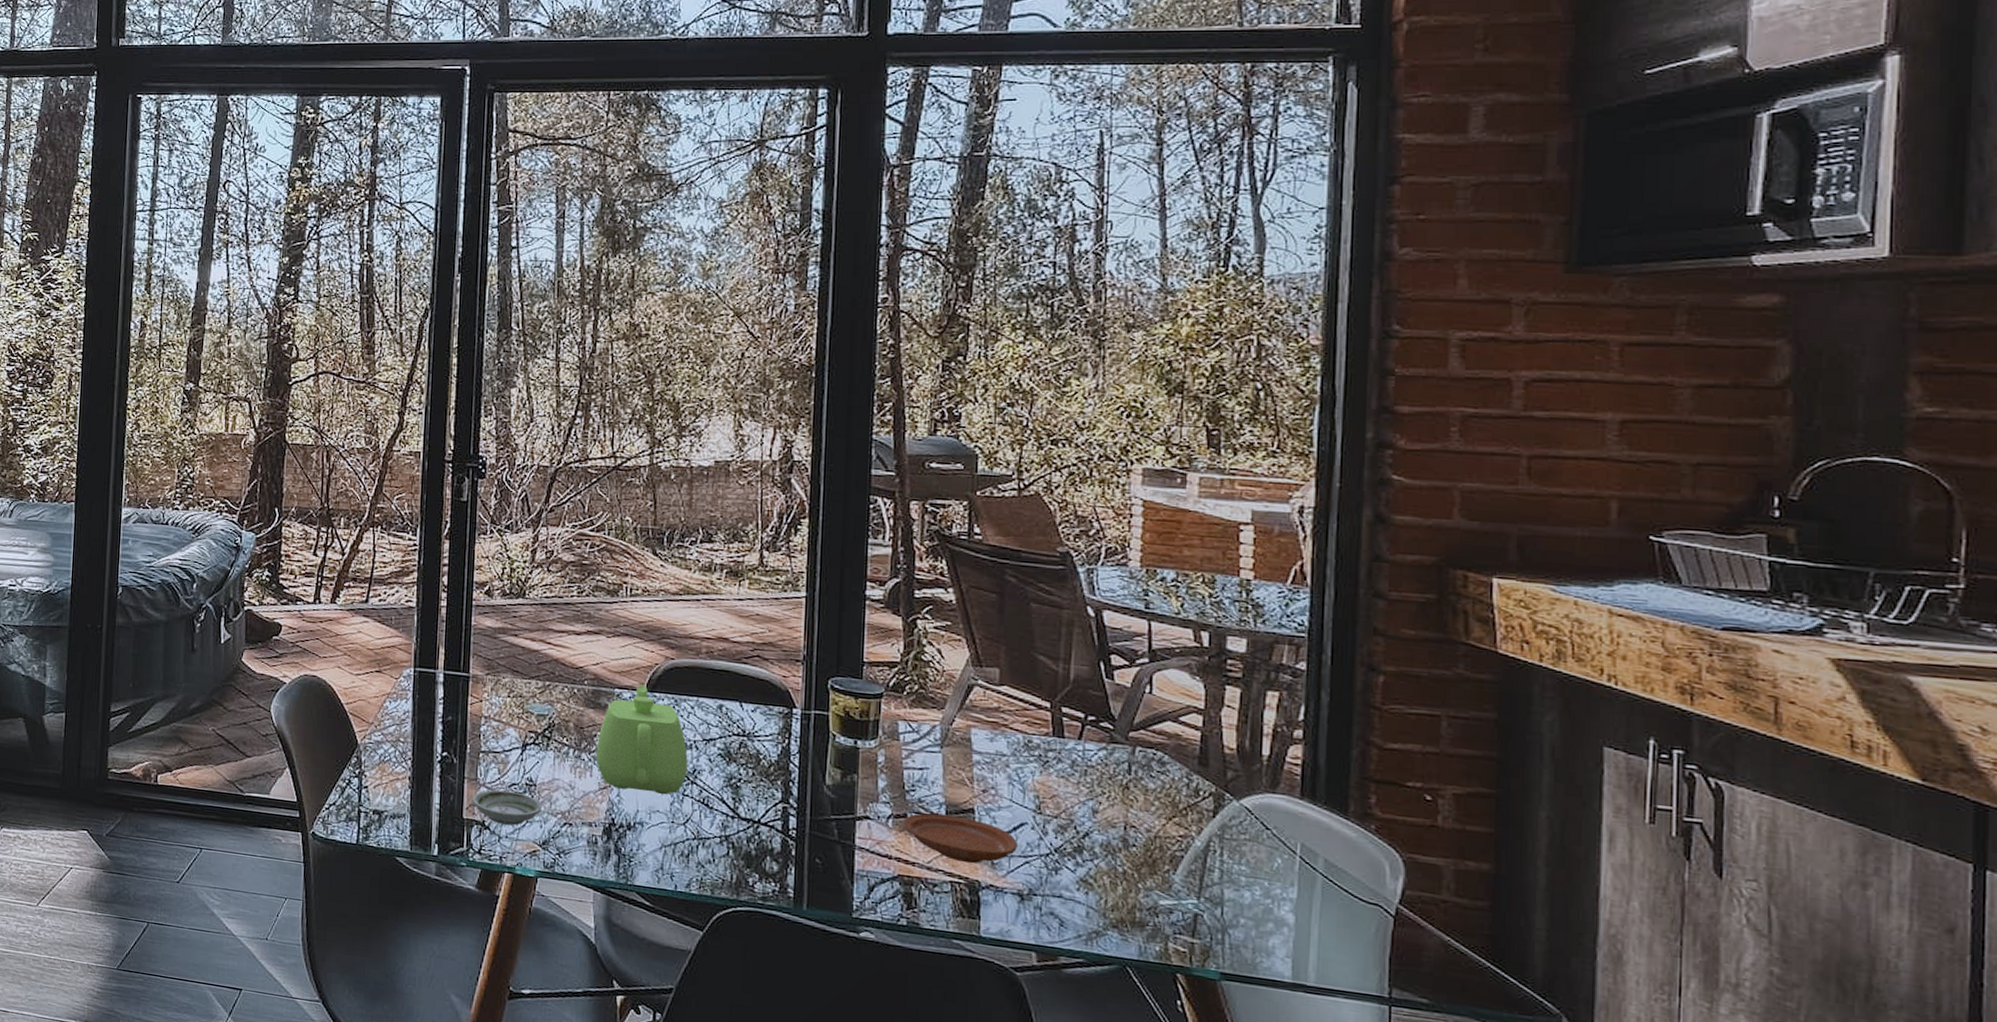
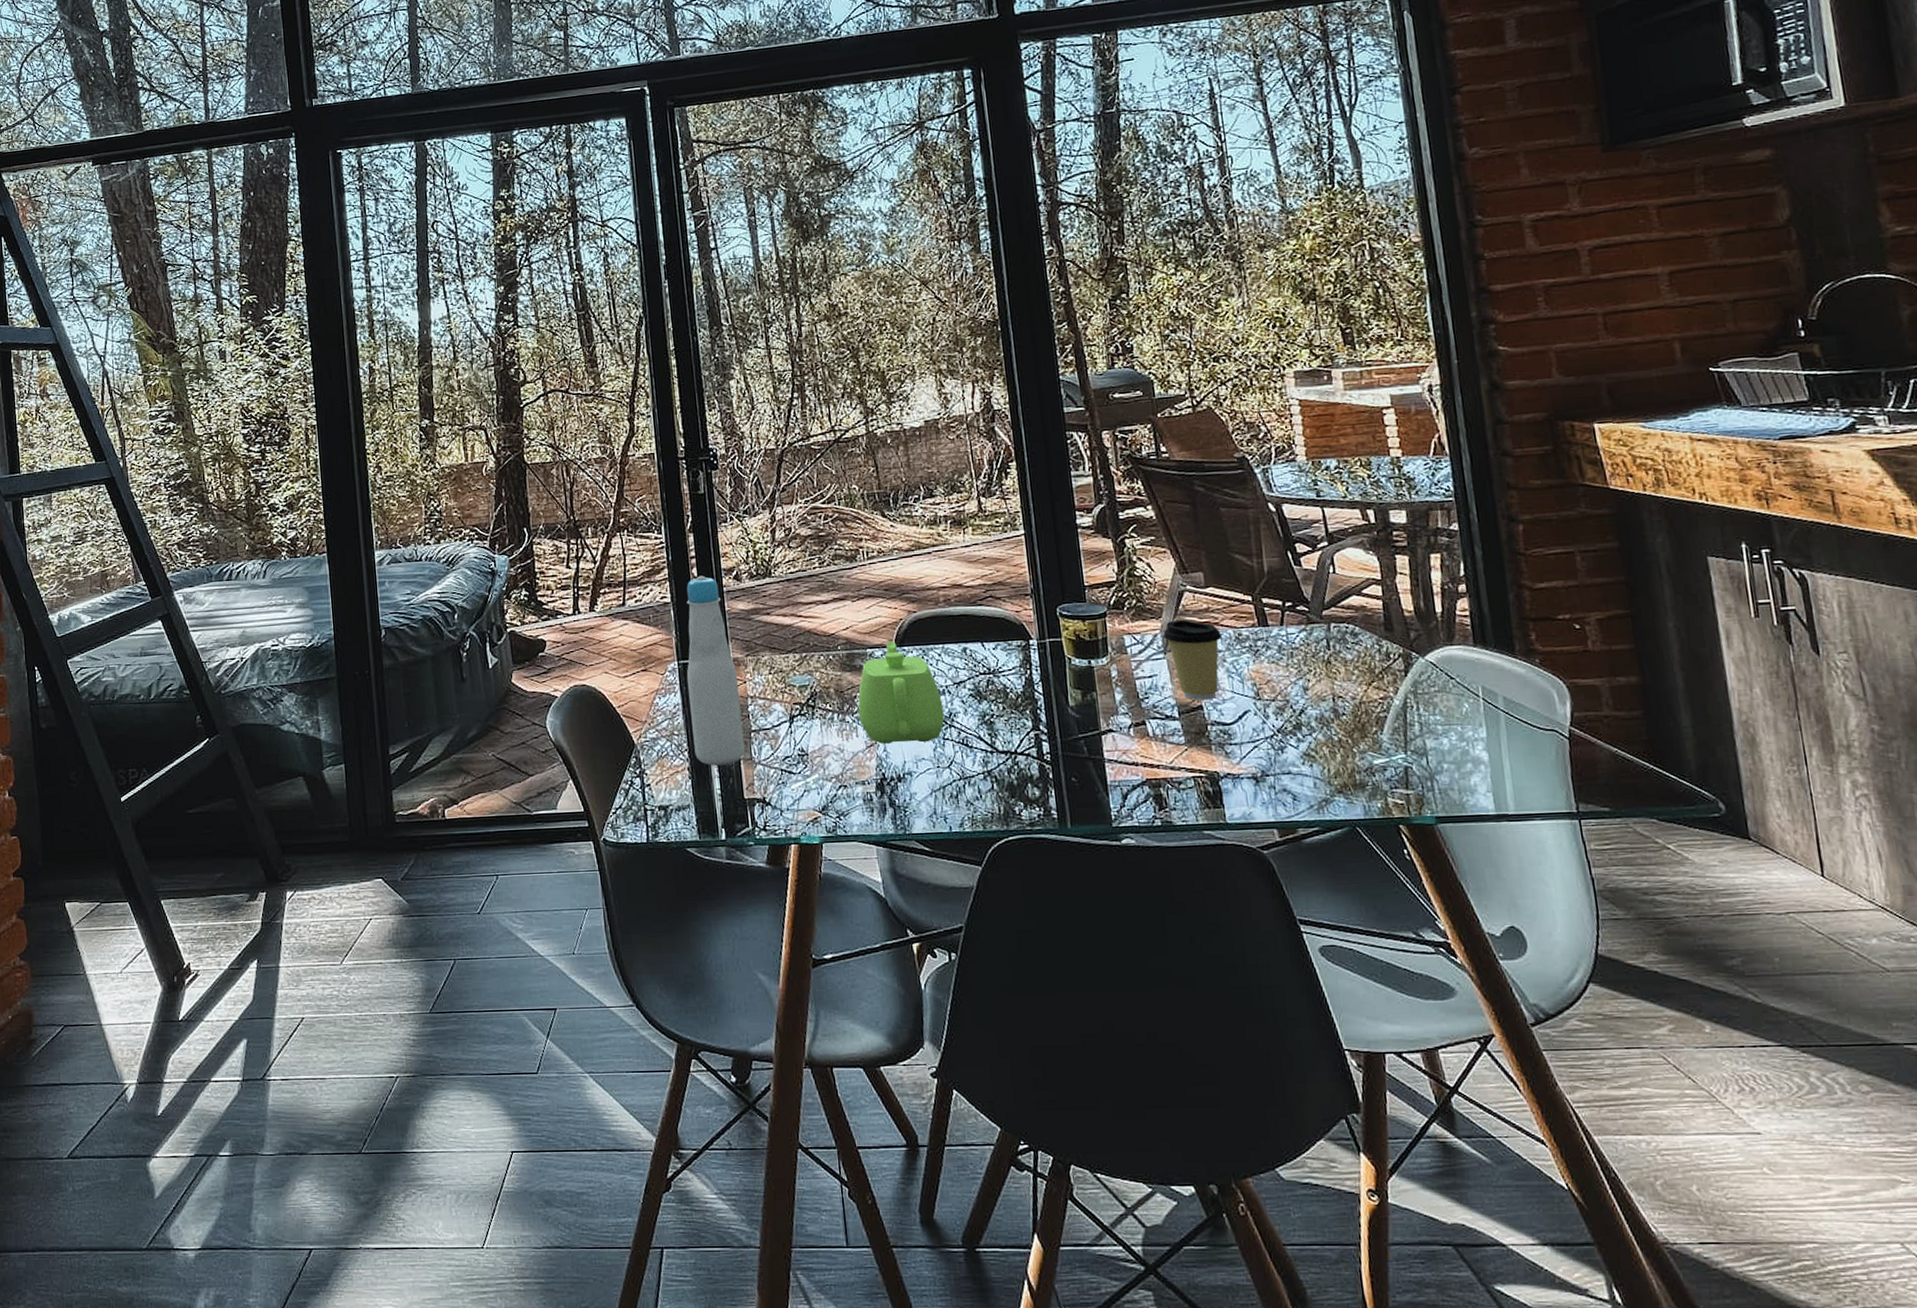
bottle: none [418,585,474,782] -> present [686,575,745,766]
saucer: present [472,790,542,826] -> none [750,764,817,798]
plate: present [903,812,1017,864] -> none [1143,714,1245,757]
coffee cup: none [943,714,1009,805] -> present [1163,619,1222,701]

